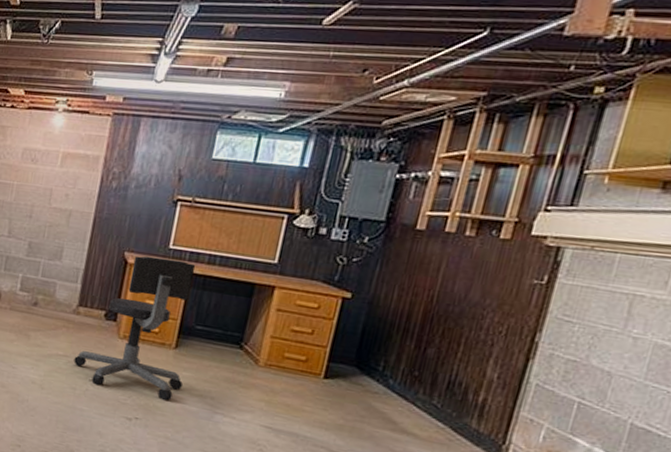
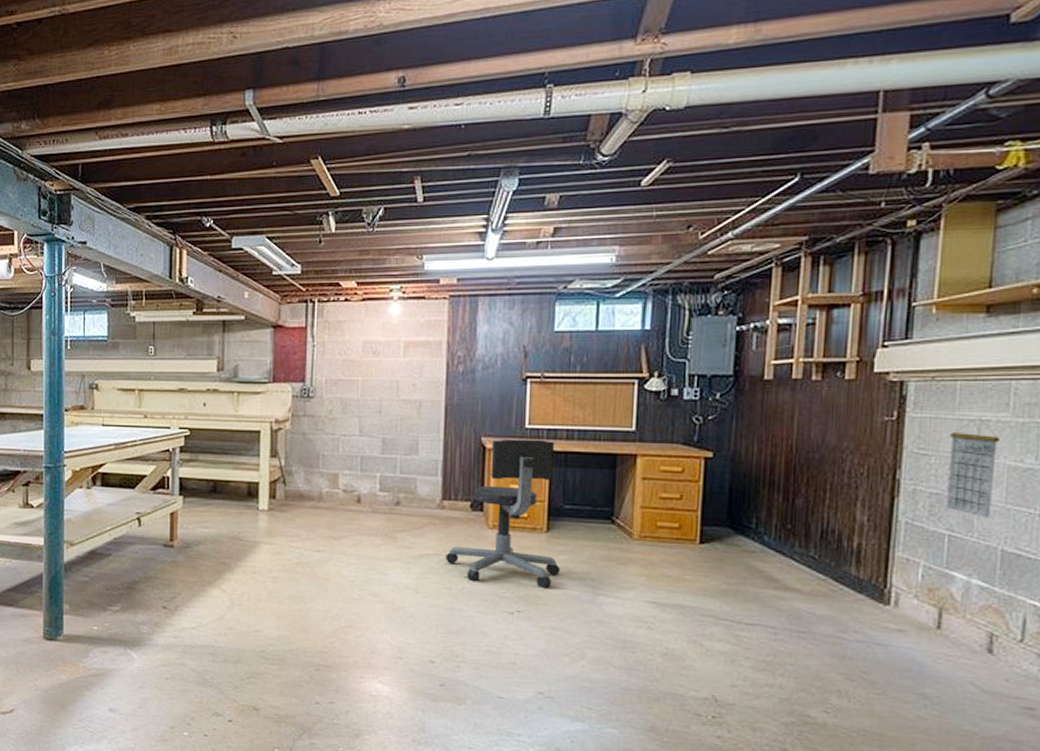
calendar: none [581,292,652,391] -> present [946,417,1000,518]

